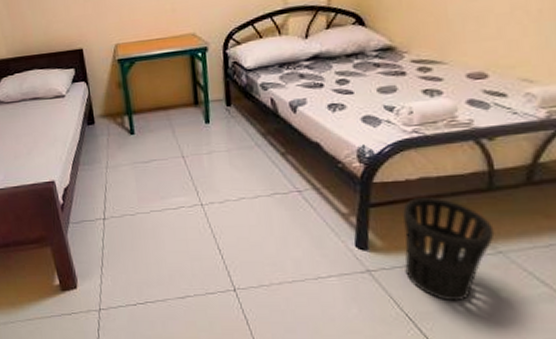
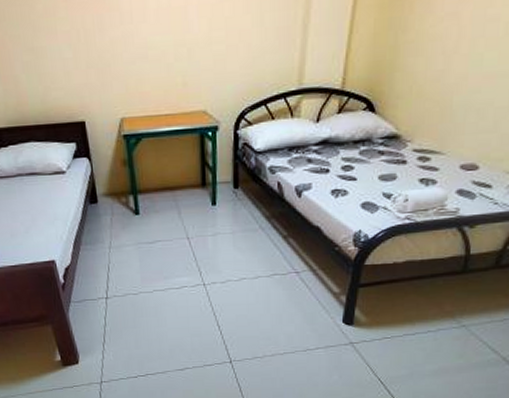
wastebasket: present [402,197,495,302] -> none [383,279,462,368]

